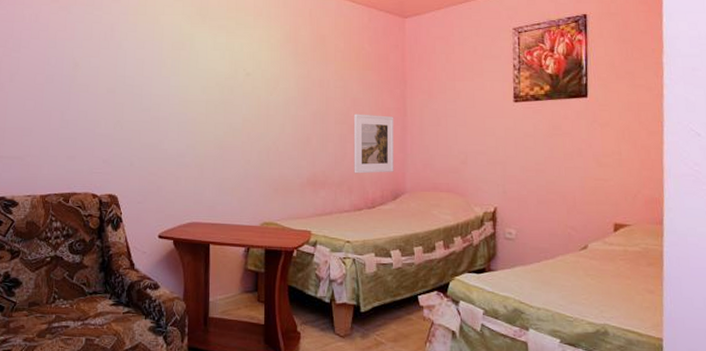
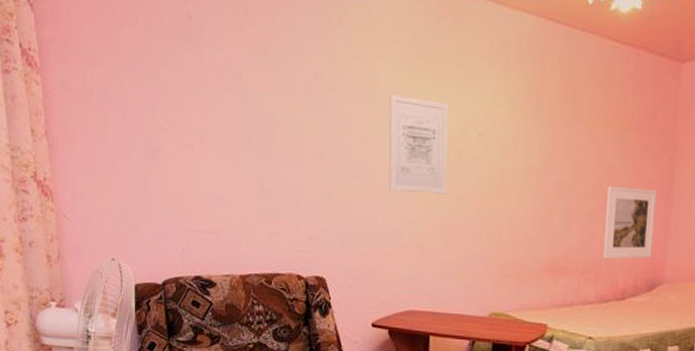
wall art: none [172,42,223,122] -> present [388,94,449,194]

